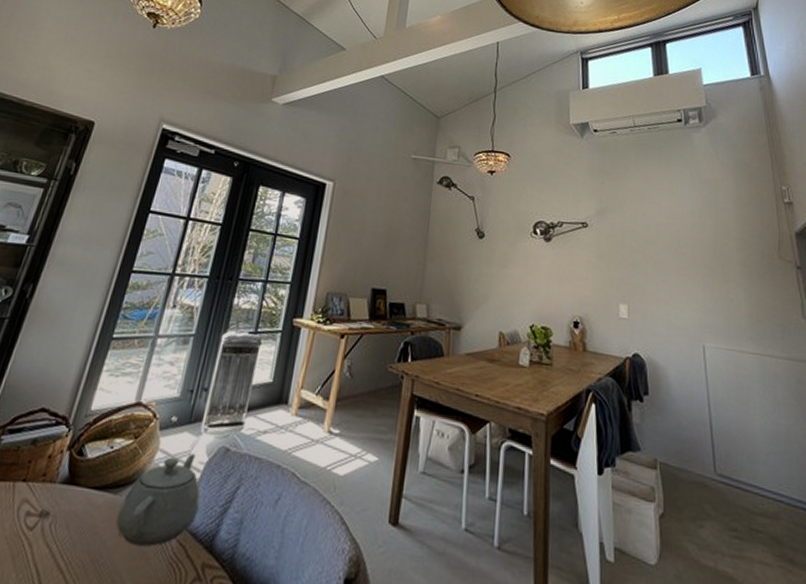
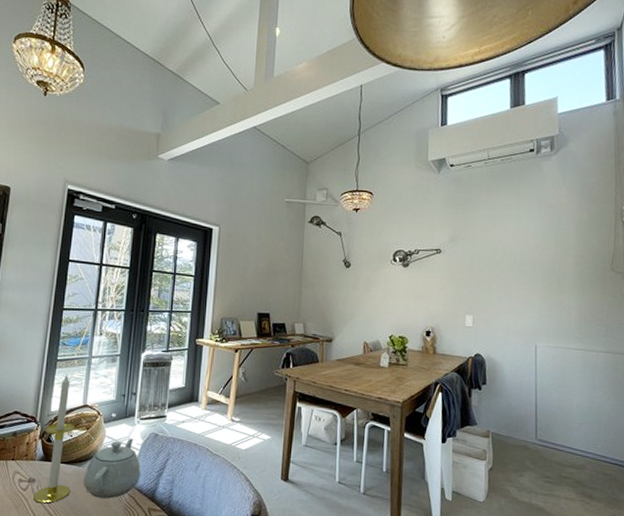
candle: none [40,358,124,553] -> present [33,374,75,504]

